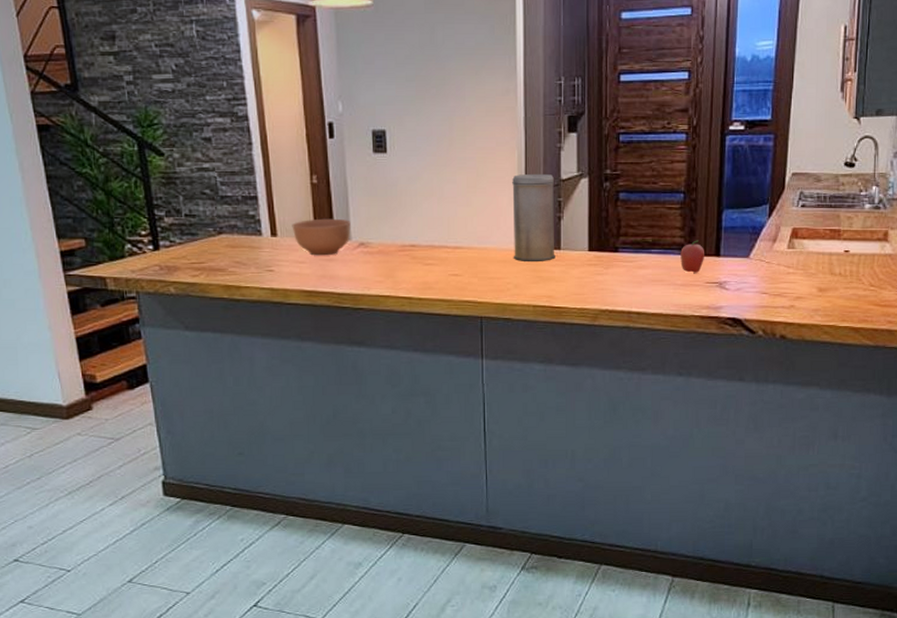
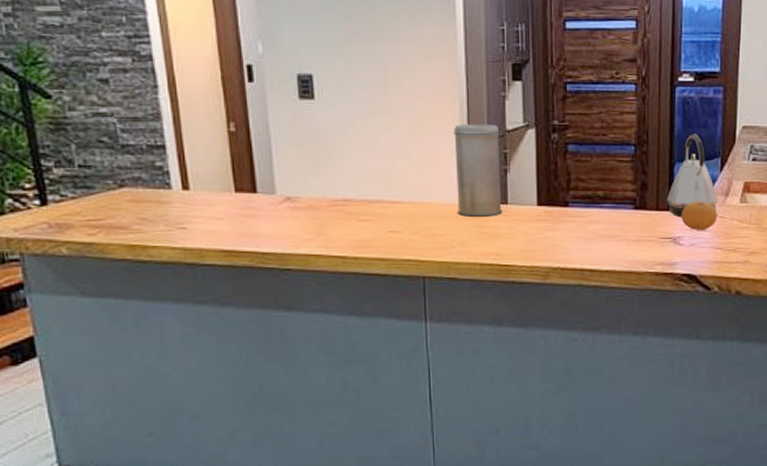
bowl: present [292,218,351,256] -> none [206,170,275,212]
fruit: present [680,240,705,273] -> none [633,194,658,228]
kettle: none [714,181,765,263] -> present [666,134,718,218]
fruit: none [728,247,765,275] -> present [681,201,718,230]

